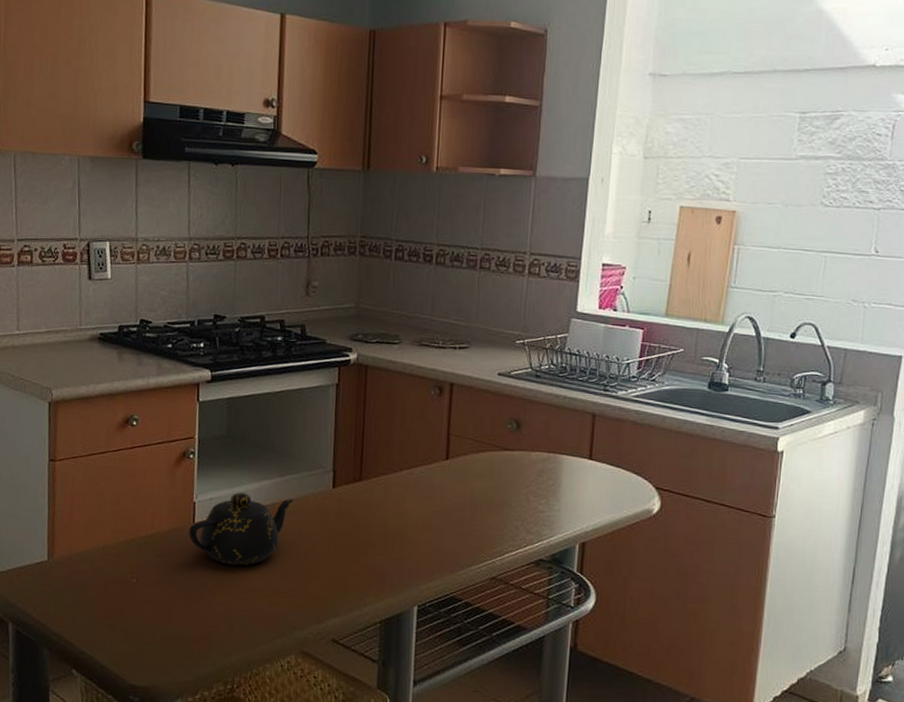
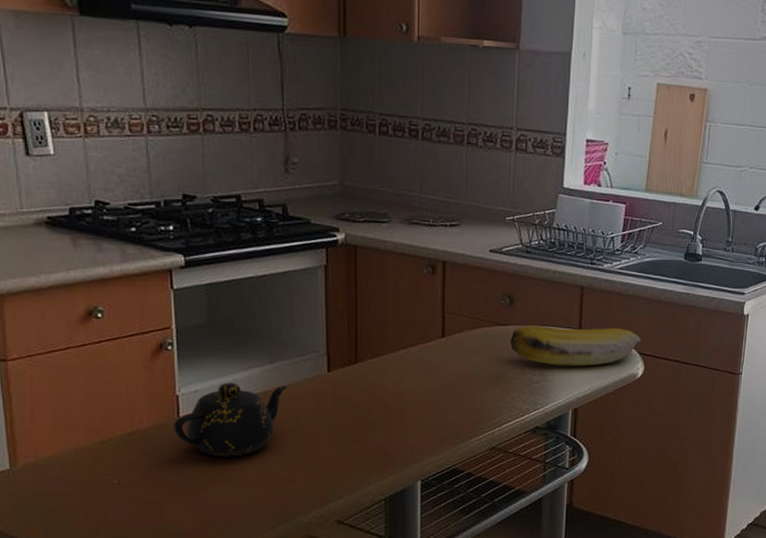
banana: none [515,451,659,498] -> present [510,325,642,366]

